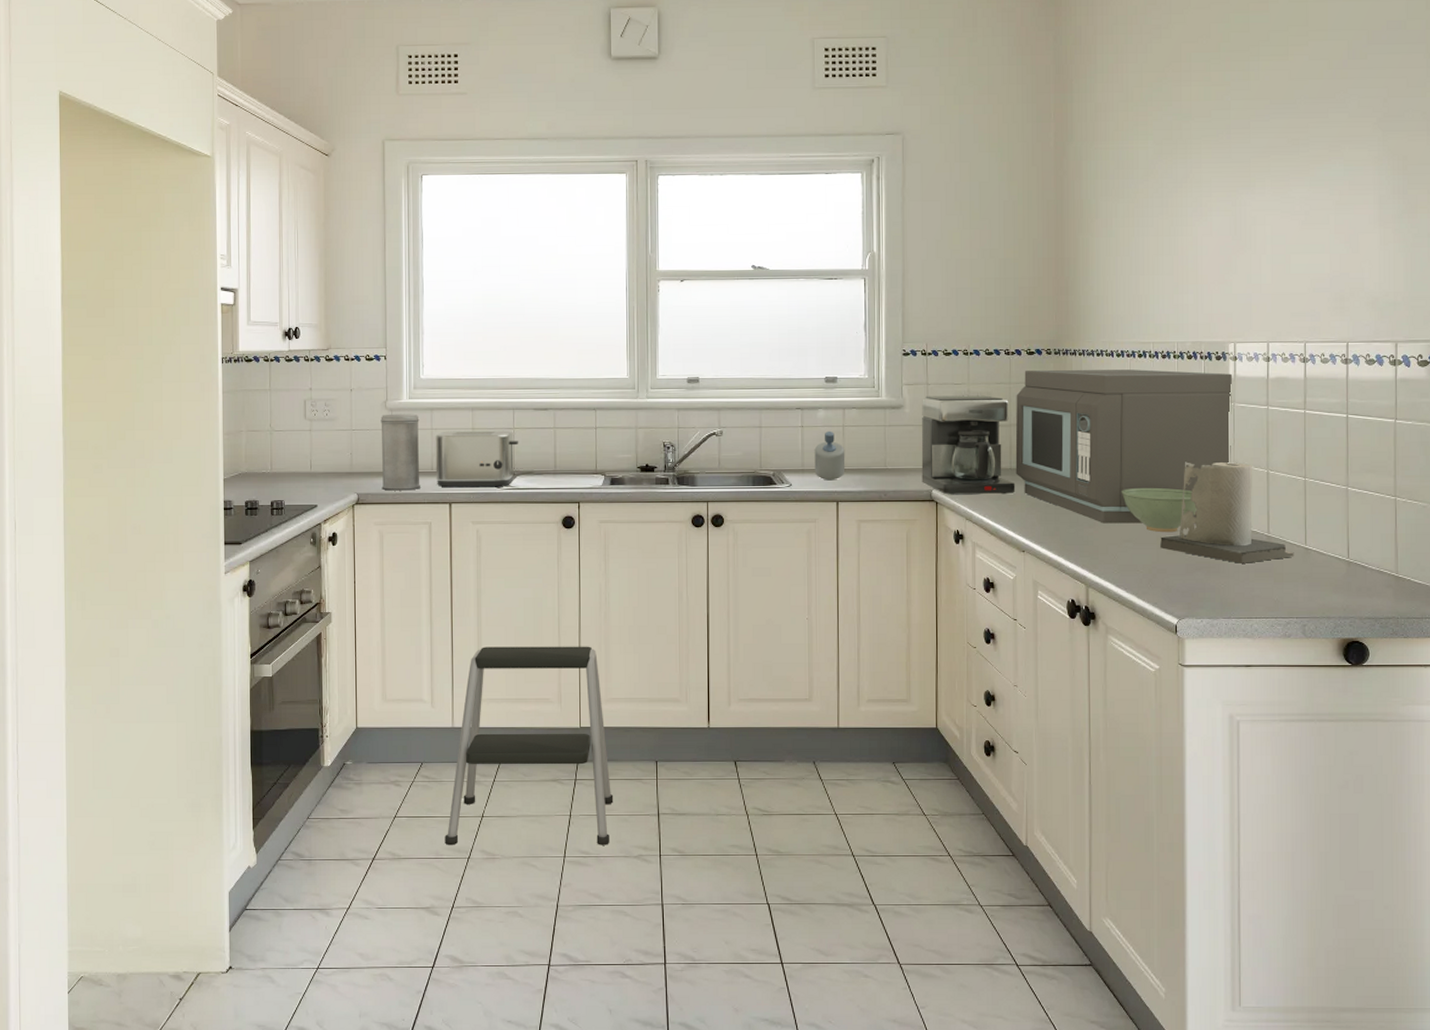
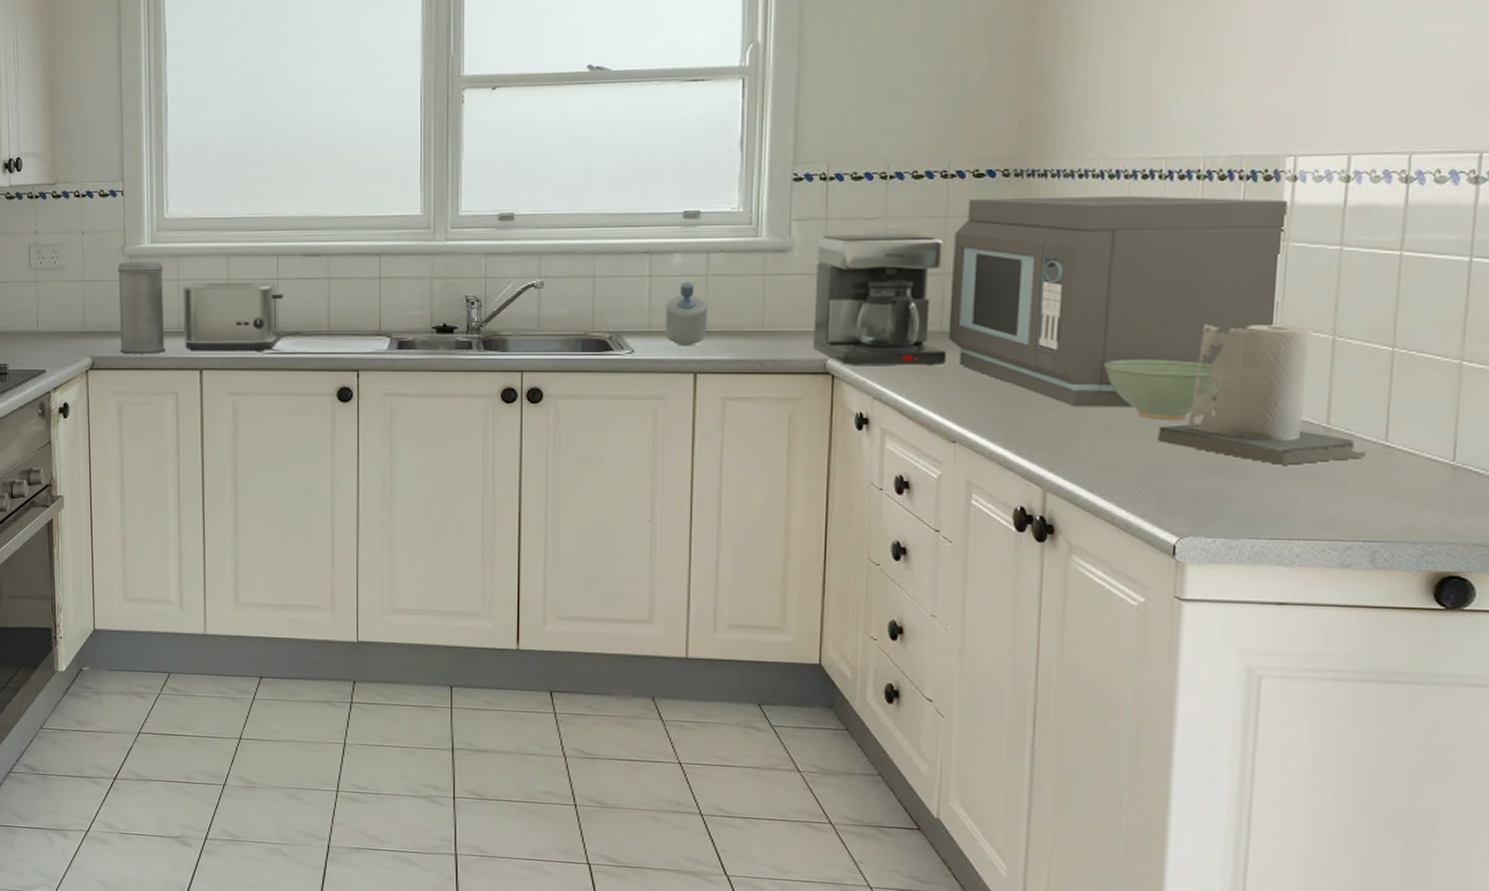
step stool: present [445,646,614,846] -> none [196,541,398,781]

